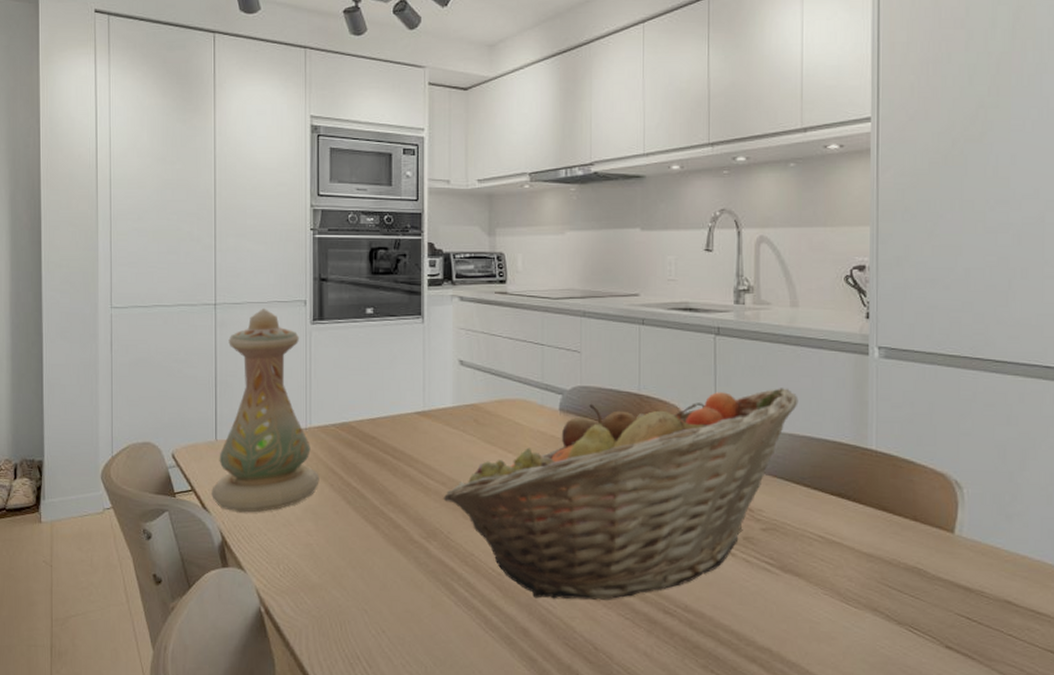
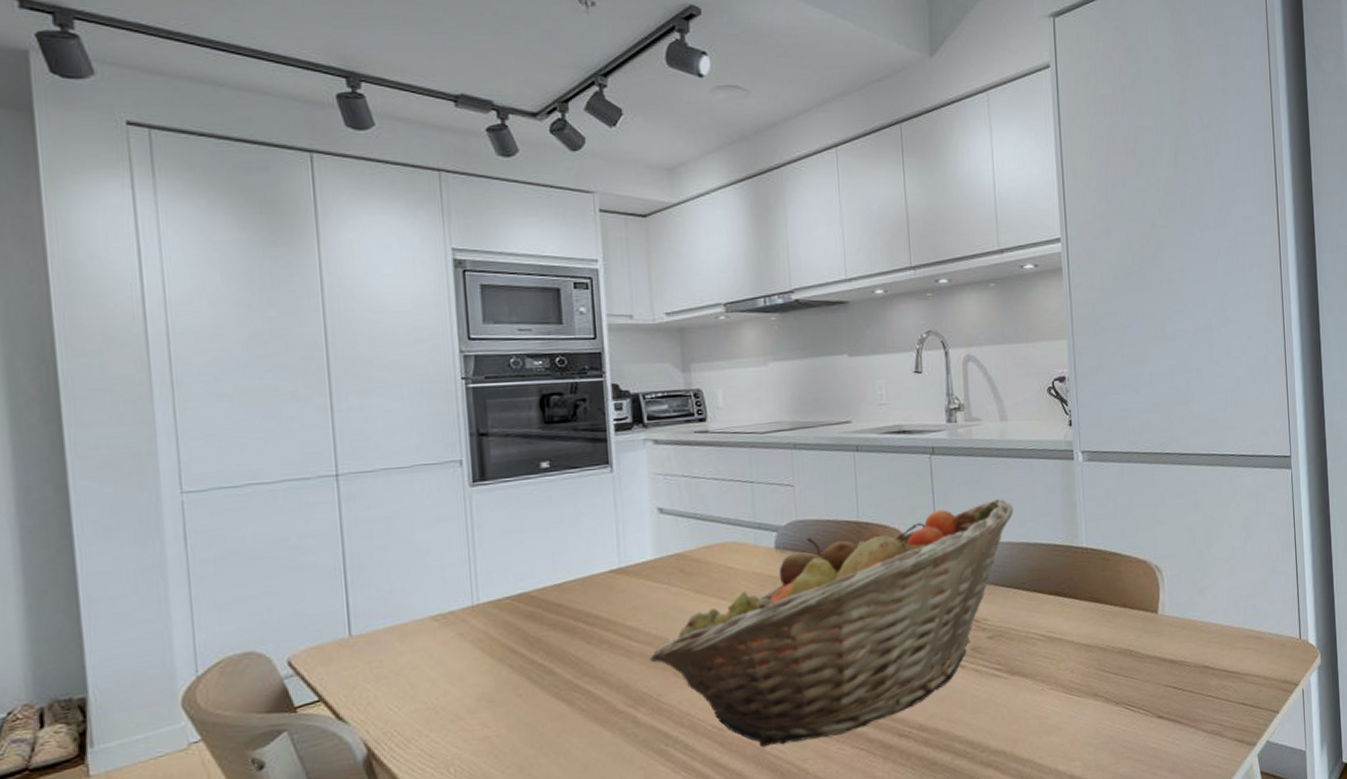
vase: present [212,307,320,513] -> none [348,473,495,717]

